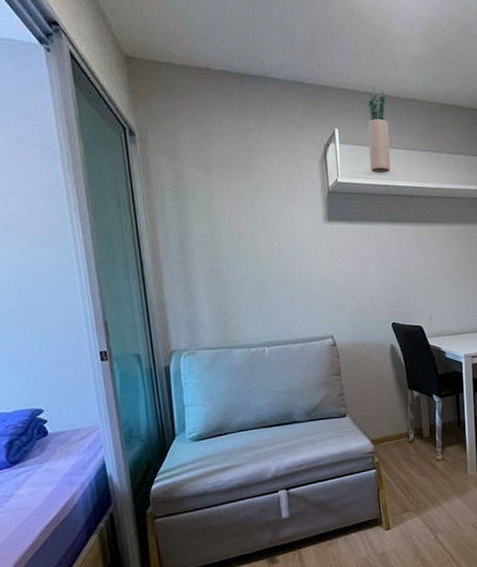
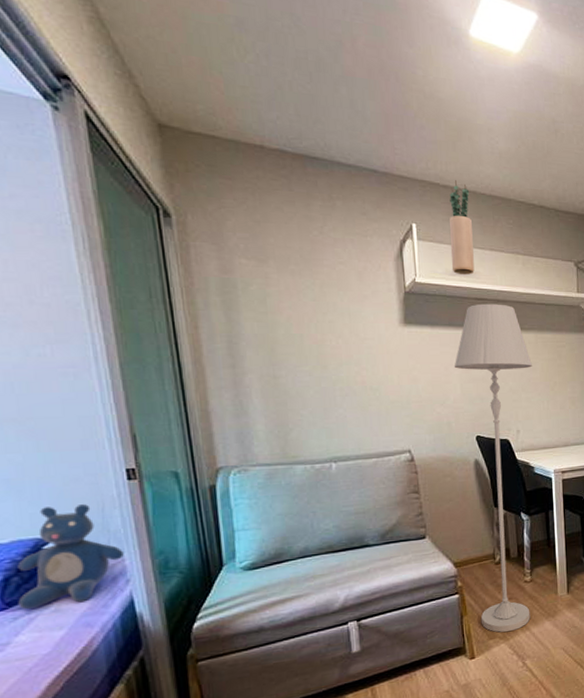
stuffed animal: none [19,381,98,468] -> present [17,504,124,610]
floor lamp: none [371,199,444,507] -> present [454,303,532,633]

